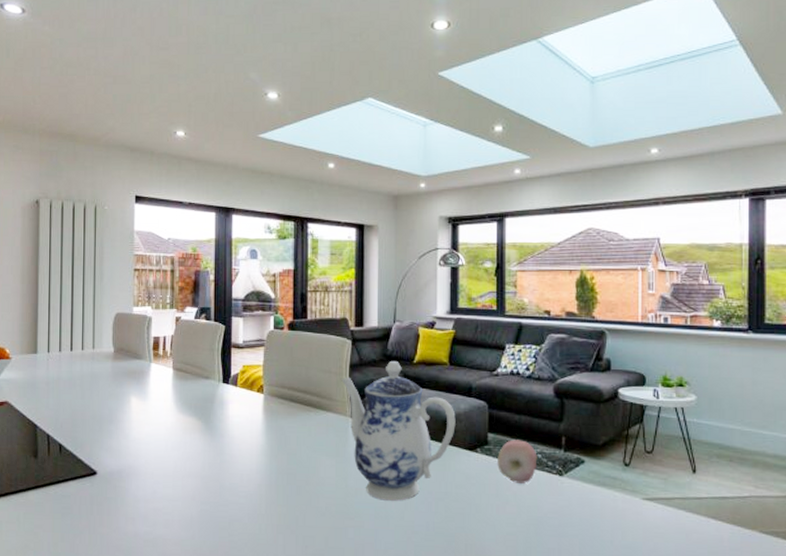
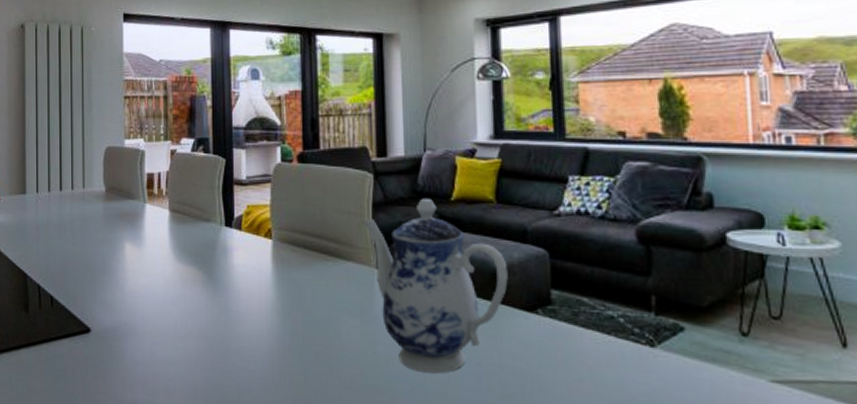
fruit: present [497,440,538,484] -> none [565,298,619,356]

